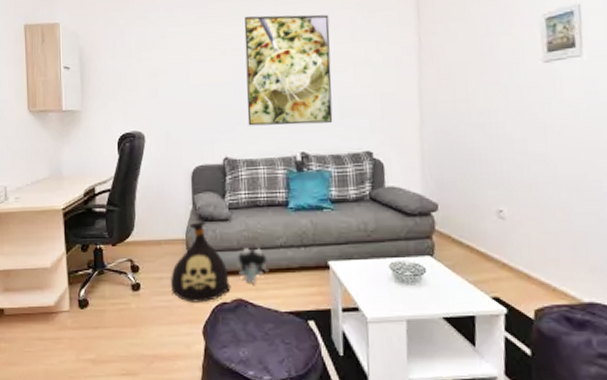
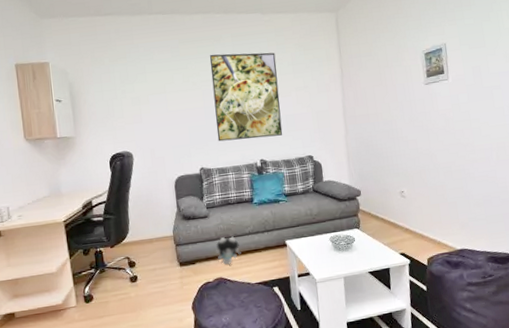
bag: present [171,222,231,303] -> none [163,220,213,286]

